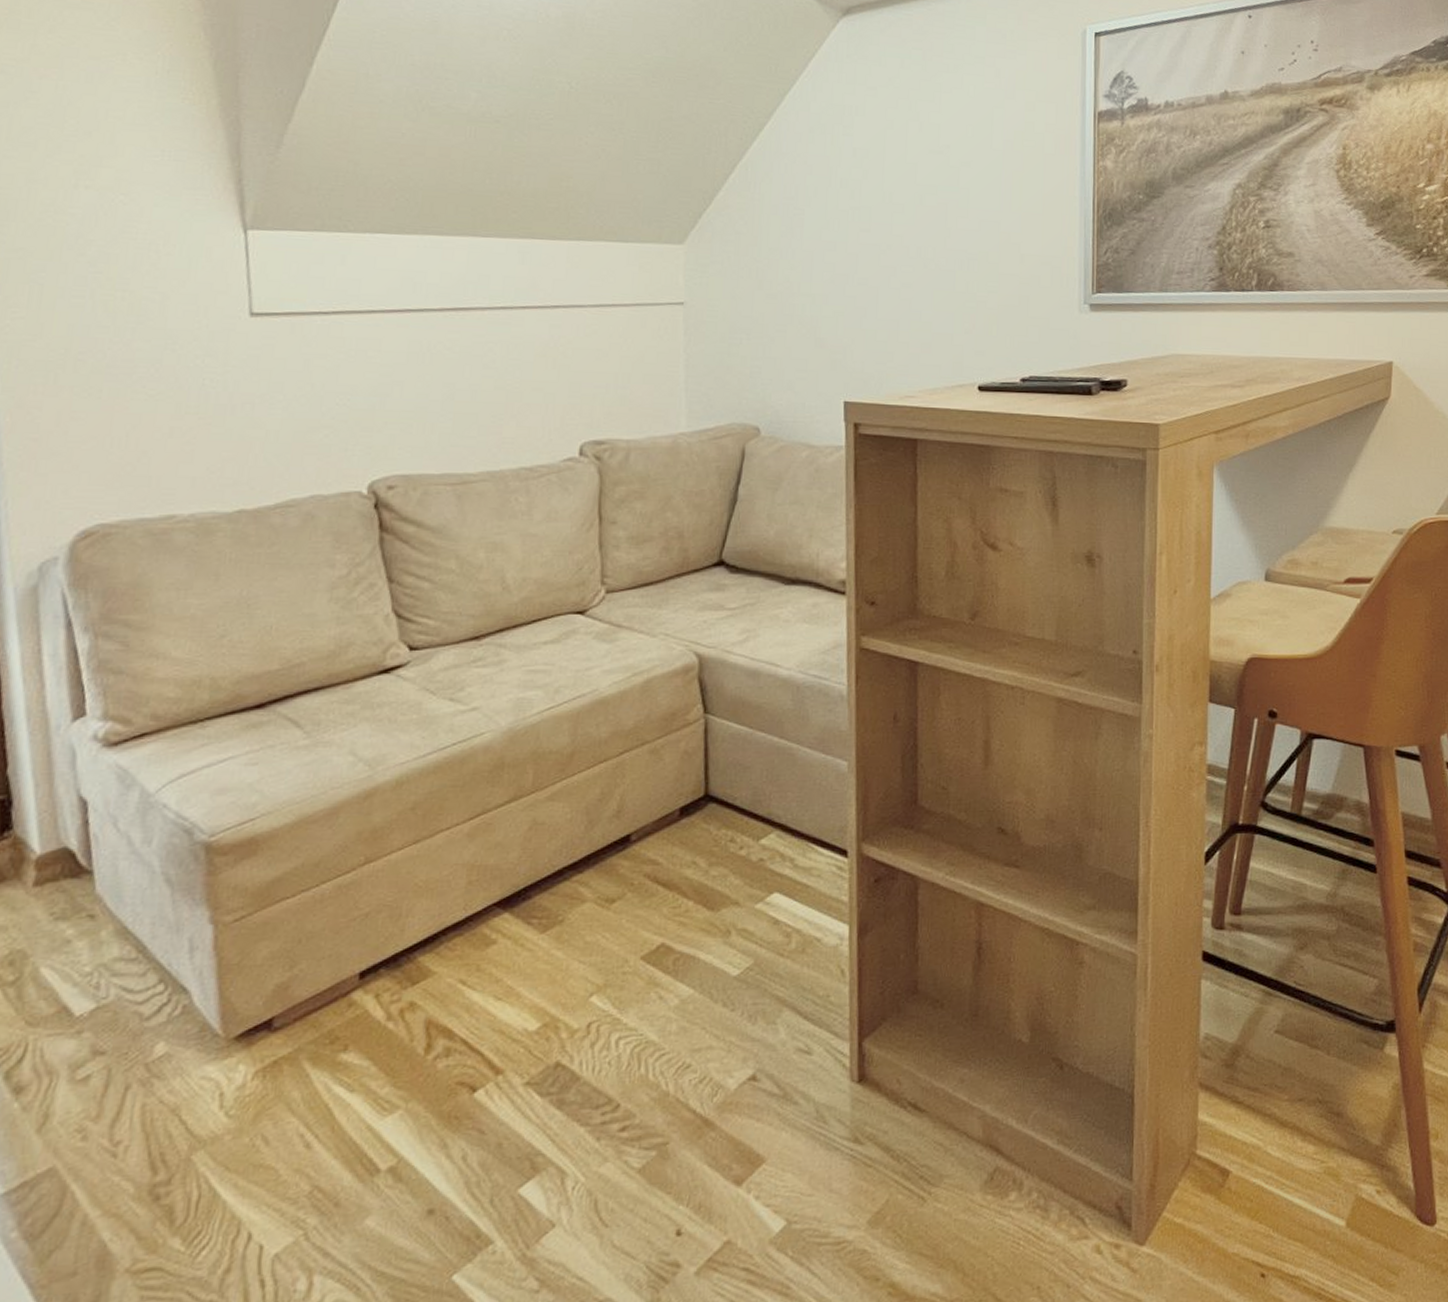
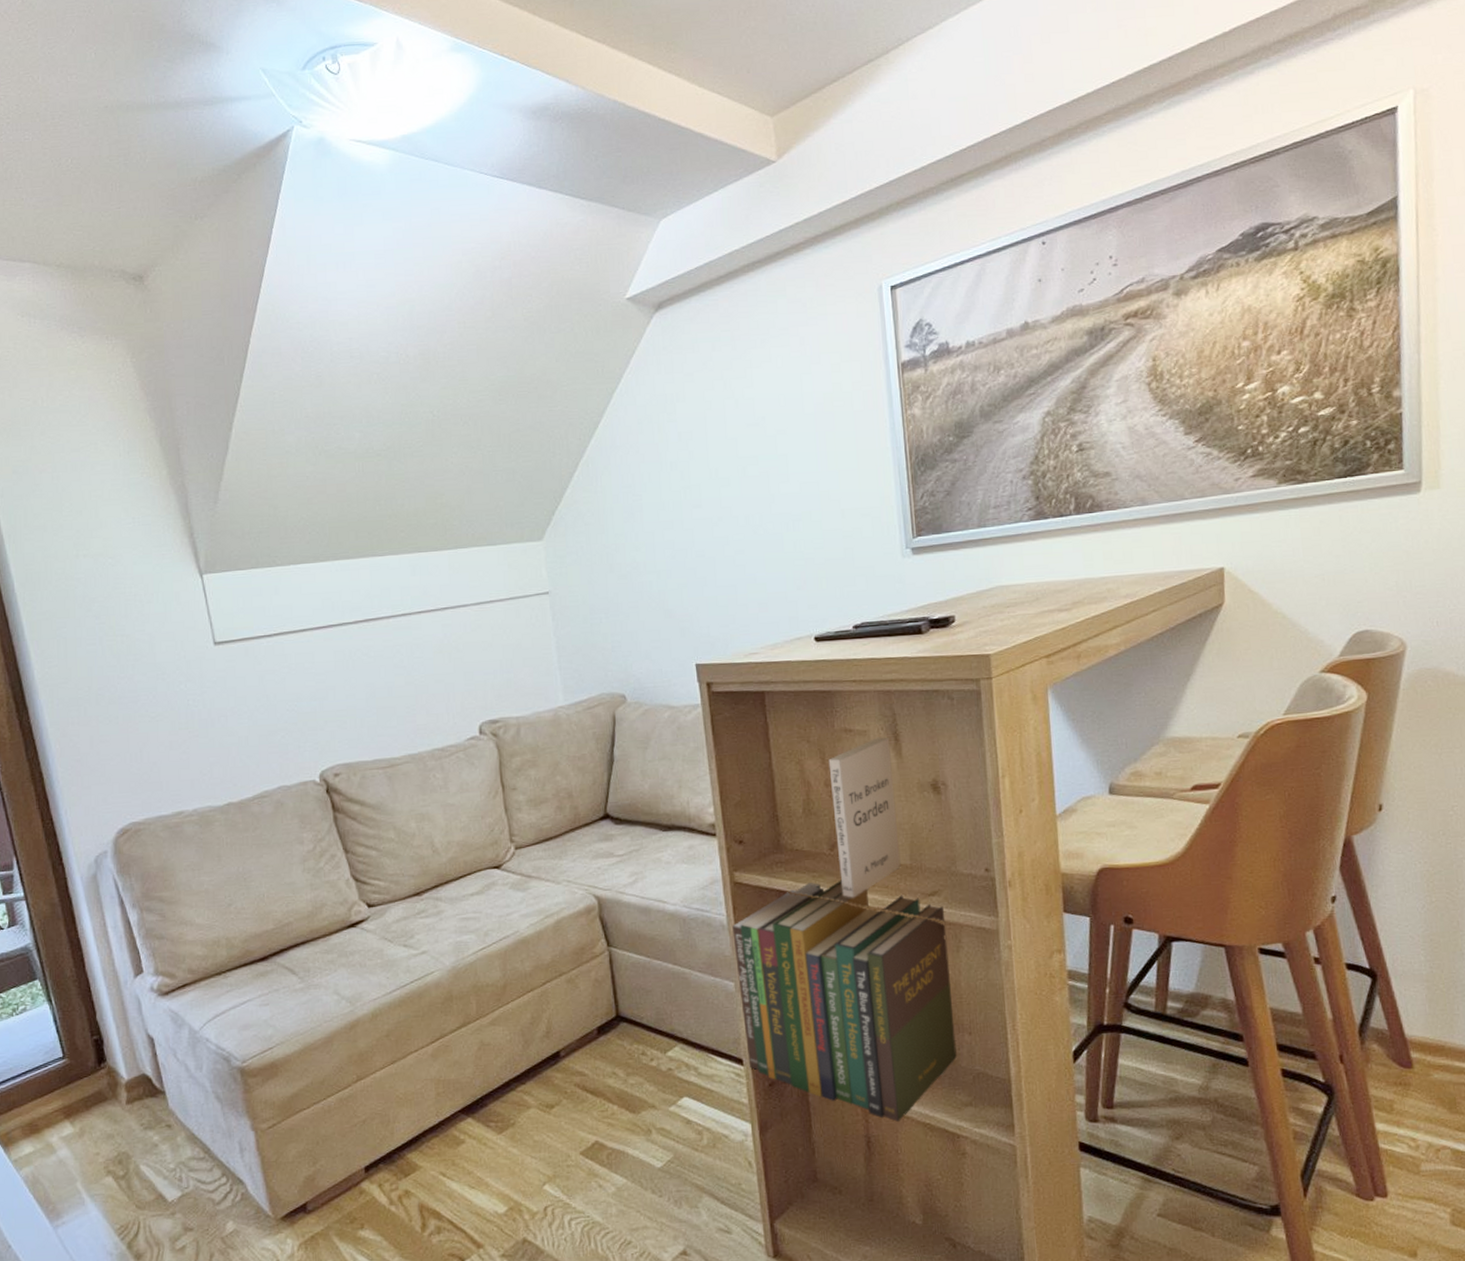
books: none [852,652,1087,926] -> present [732,880,957,1122]
book: none [978,500,1047,674] -> present [828,737,901,898]

